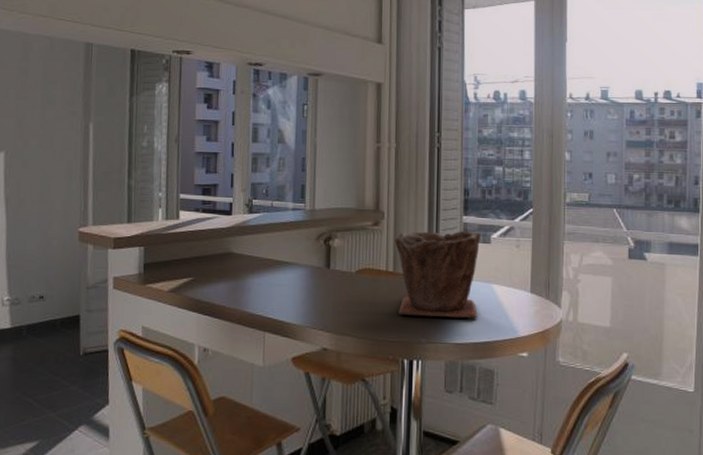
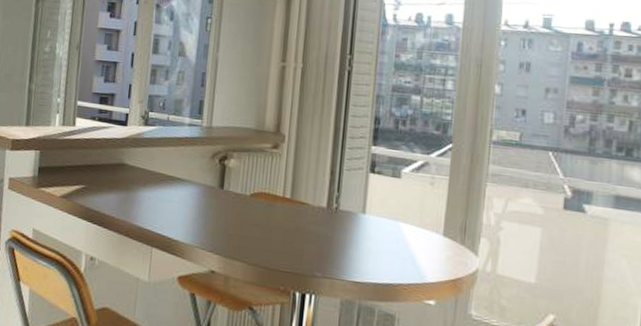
plant pot: present [394,230,480,319] -> none [293,157,390,258]

